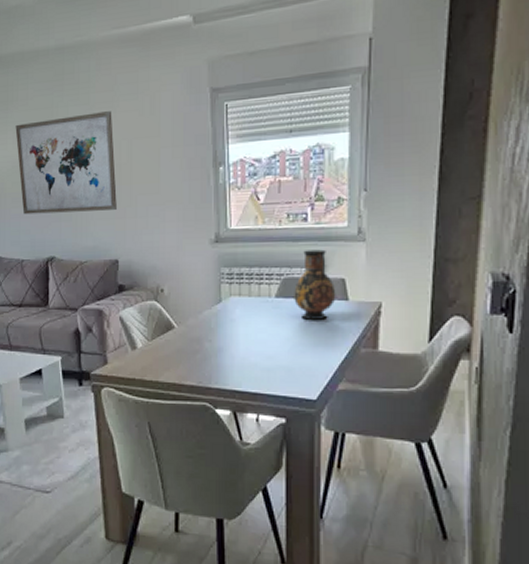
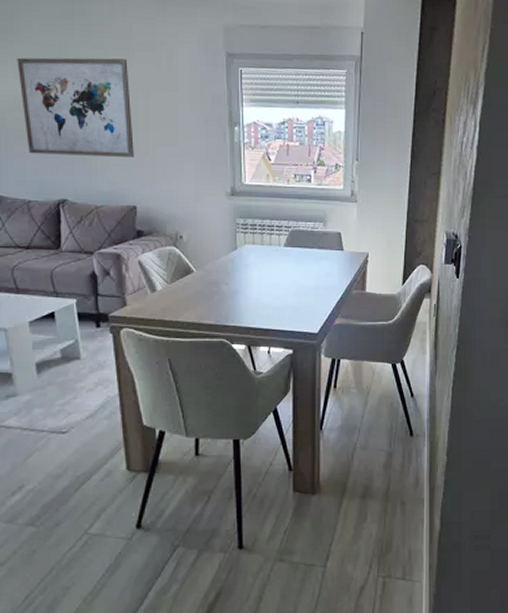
vase: present [294,249,336,320] -> none [300,207,334,266]

